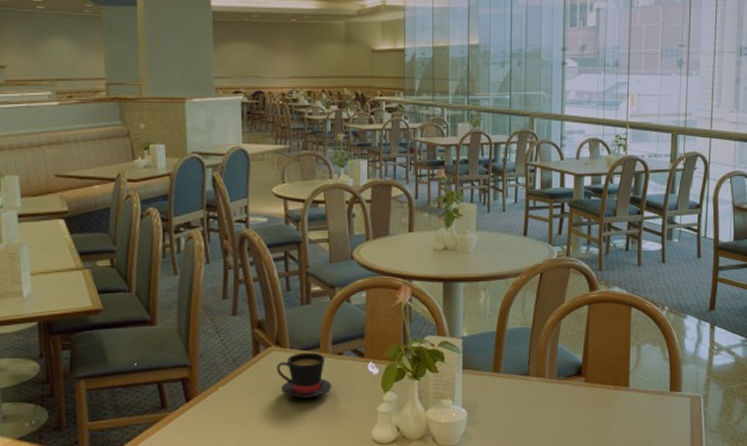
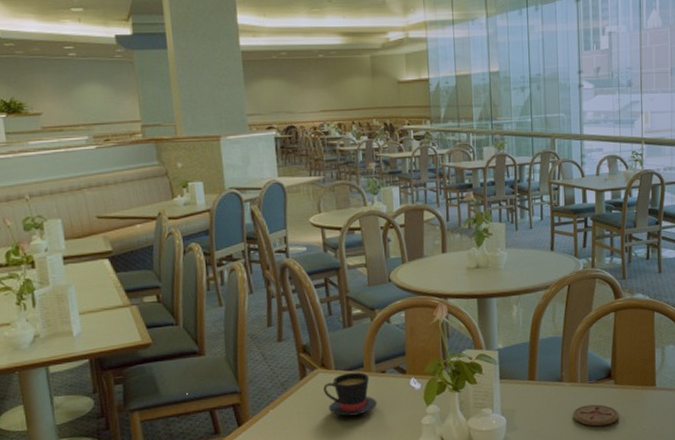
coaster: none [539,402,588,426] -> present [573,404,619,427]

